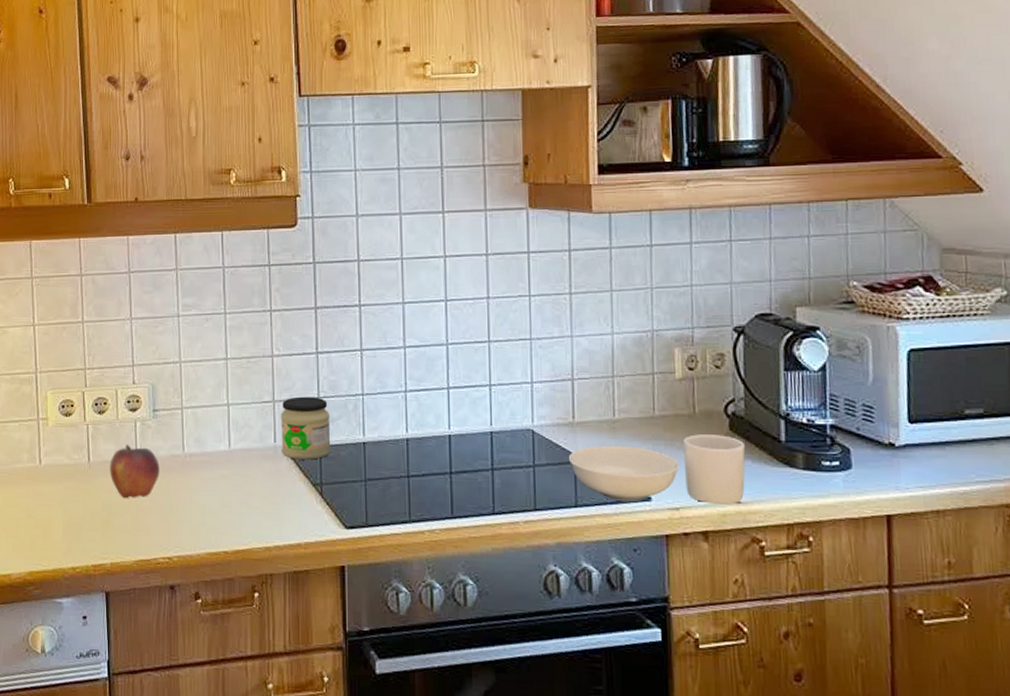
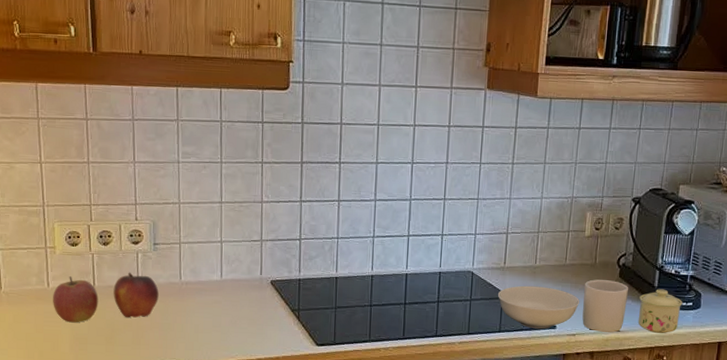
apple: none [45,451,94,506] -> present [53,276,99,323]
jar: present [280,396,331,460] -> none [266,237,309,290]
sugar bowl: none [762,444,825,506] -> present [638,289,683,334]

